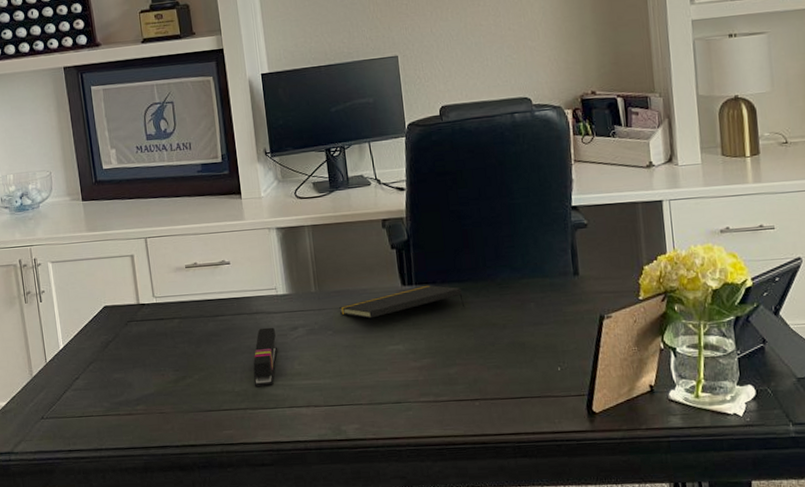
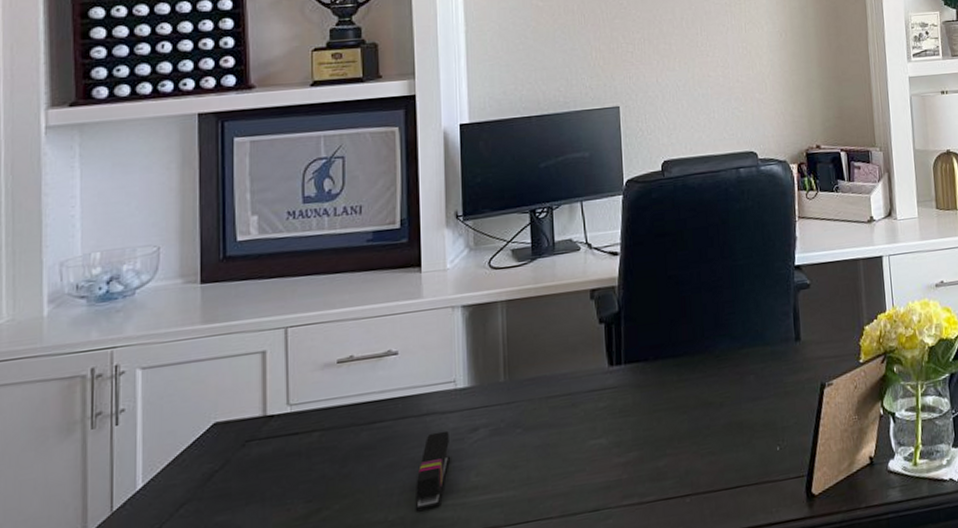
notepad: present [339,285,465,319] -> none [533,363,680,409]

